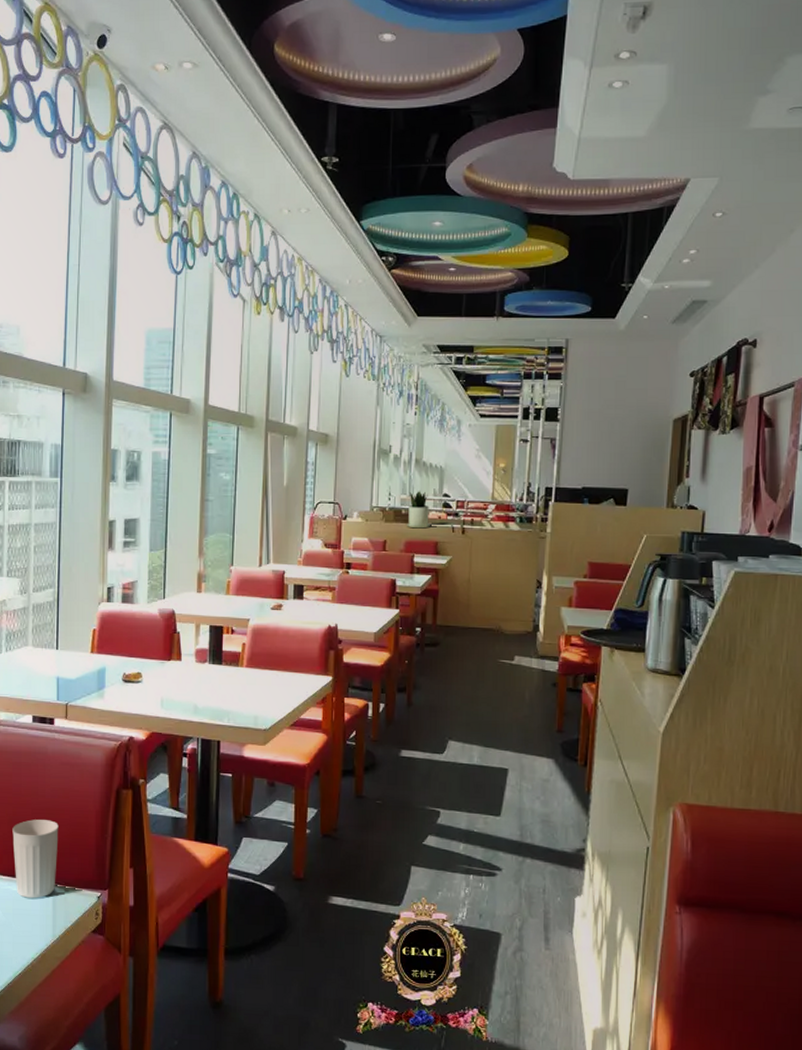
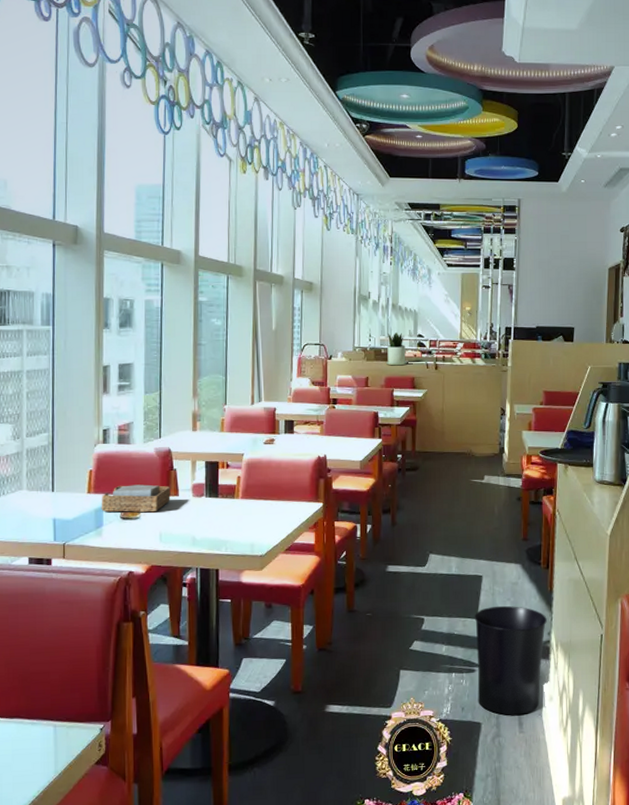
cup: present [12,819,59,899] -> none [10,658,59,738]
napkin holder: none [103,646,173,677] -> present [101,484,171,513]
waste bin: none [497,804,583,929] -> present [474,605,547,715]

